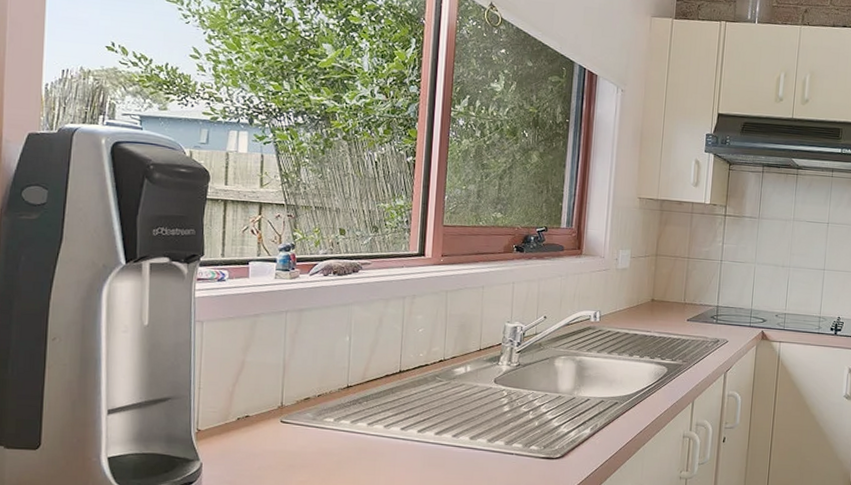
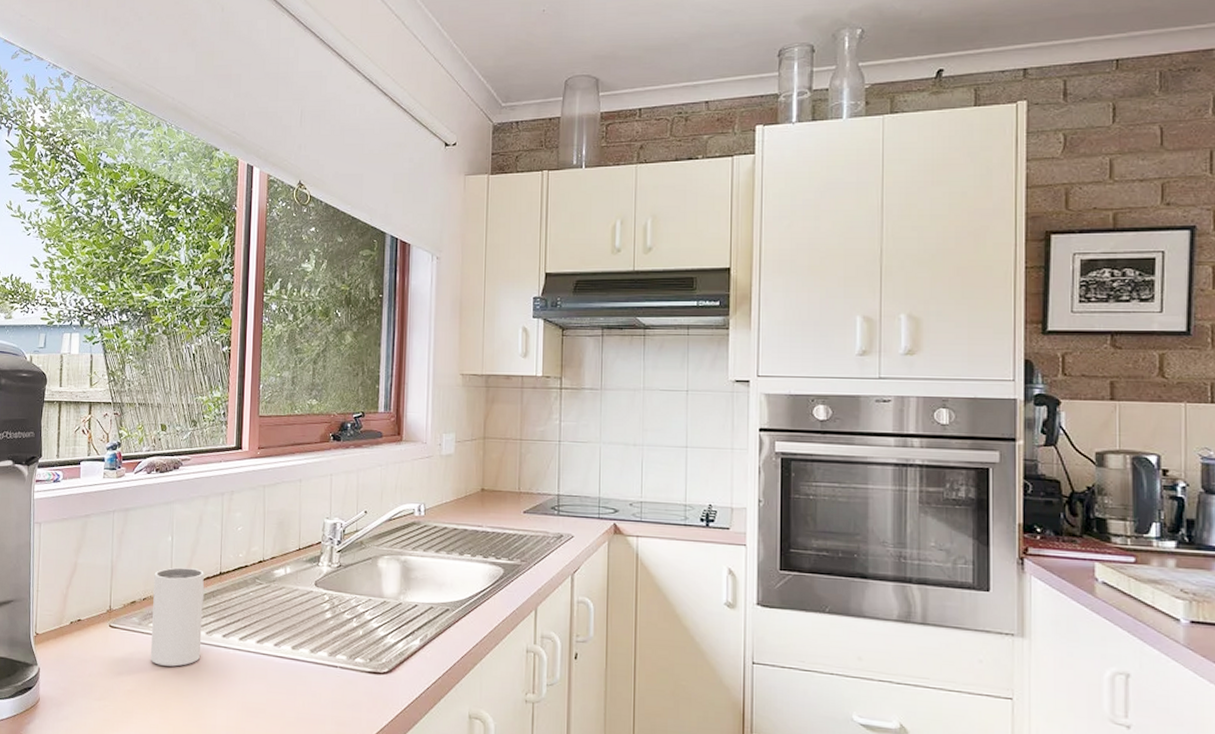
mug: none [326,366,384,458] -> present [151,567,205,667]

